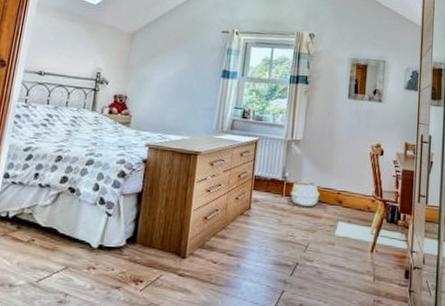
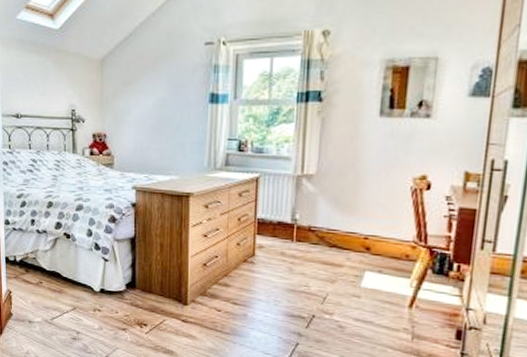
woven basket: present [290,177,320,207] -> none [302,219,341,254]

